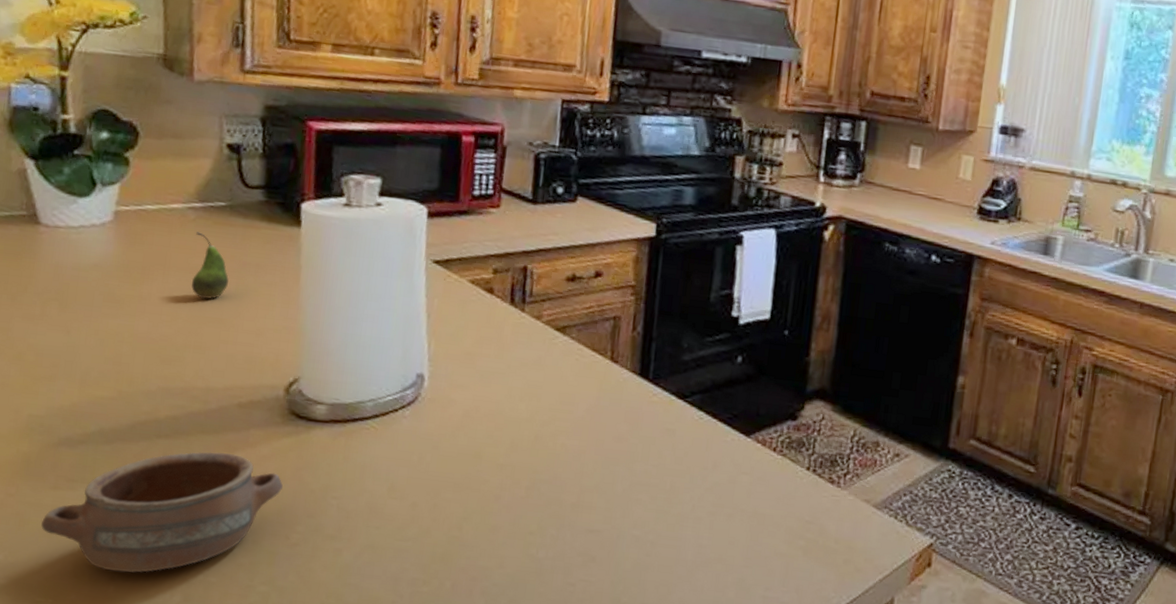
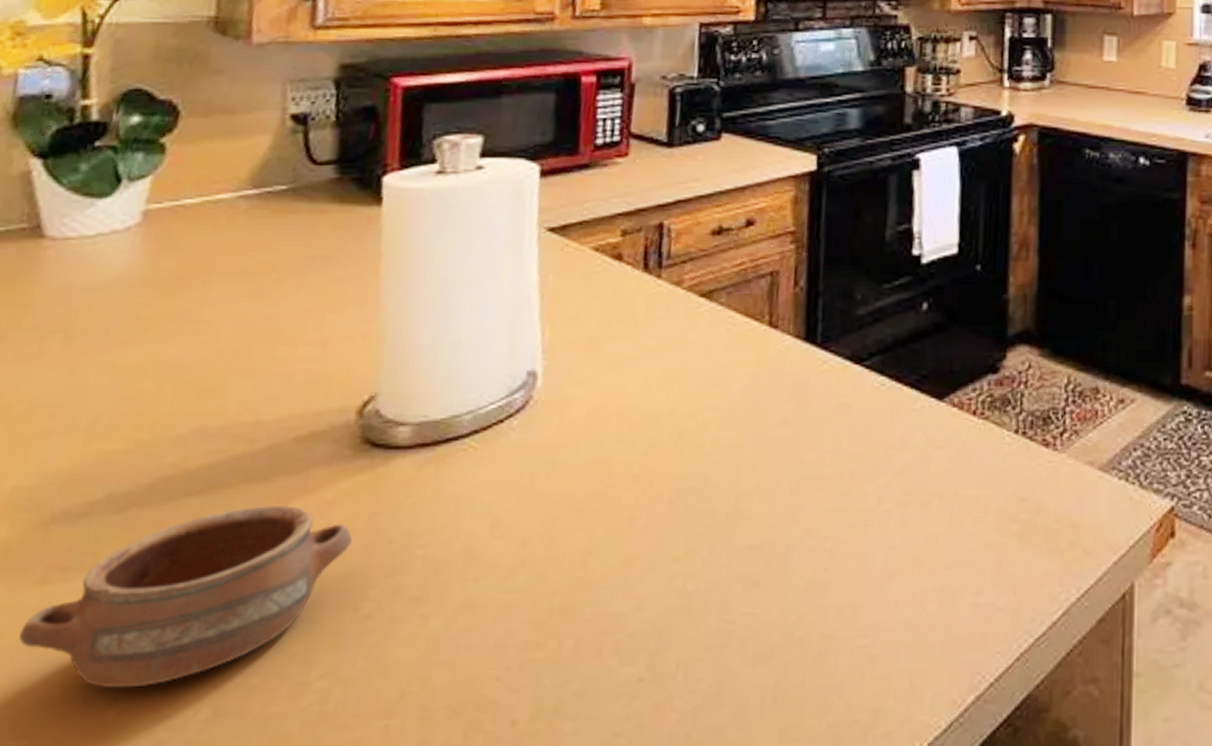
fruit: present [191,232,229,299] -> none [239,225,288,308]

